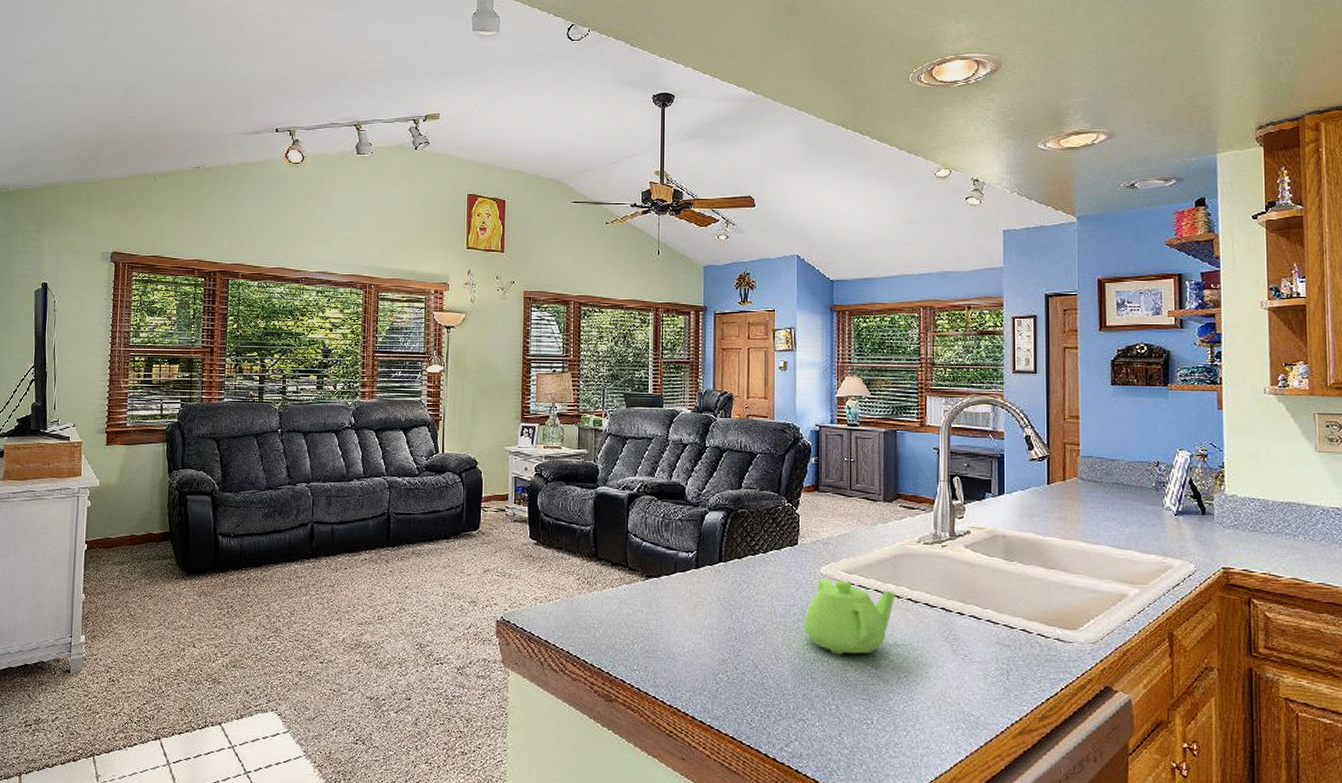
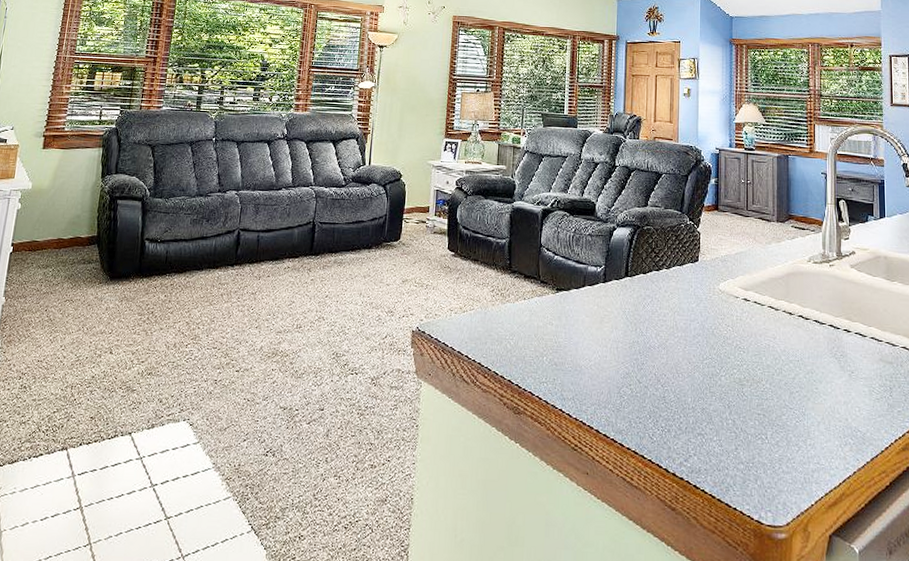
teapot: present [804,579,896,655] -> none [704,295,788,370]

